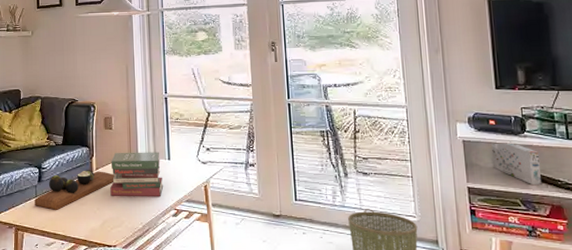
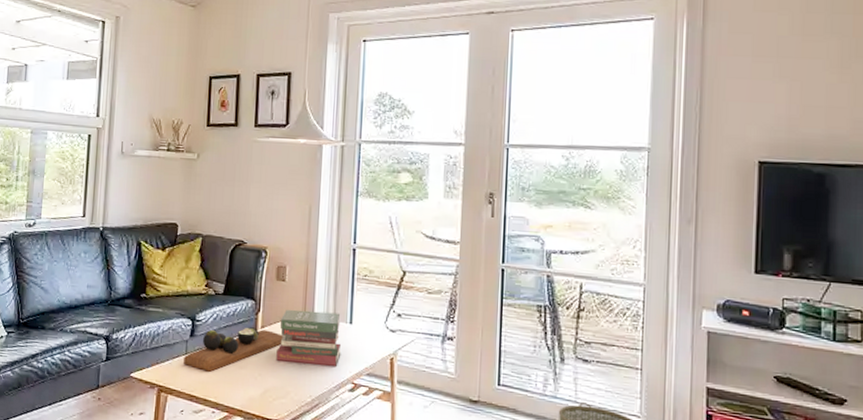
toy set box: present [492,141,541,186] -> none [741,337,797,393]

